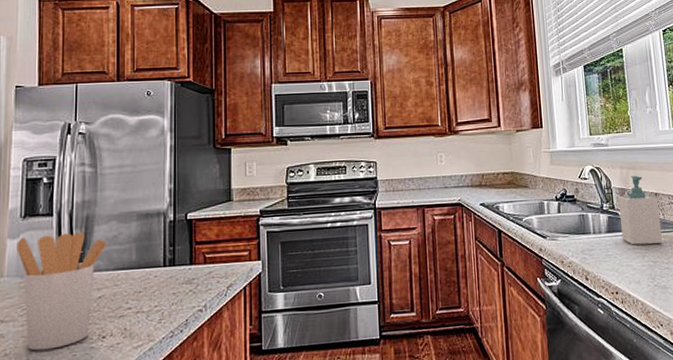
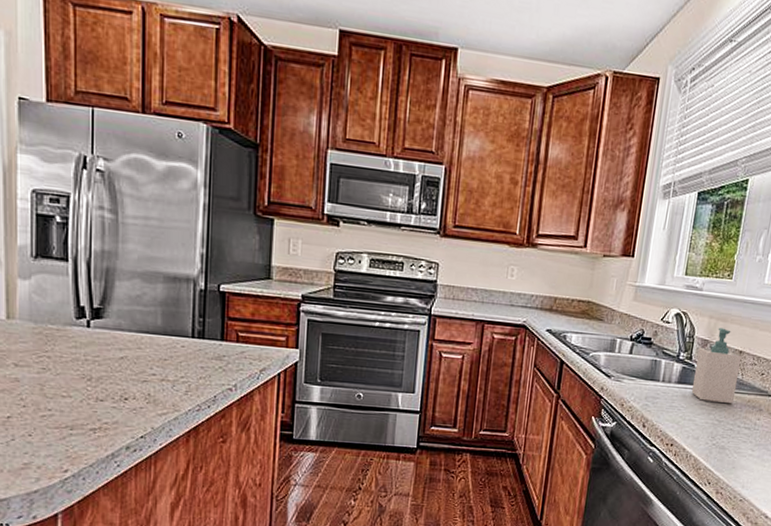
utensil holder: present [16,232,108,351] -> none [28,280,130,402]

